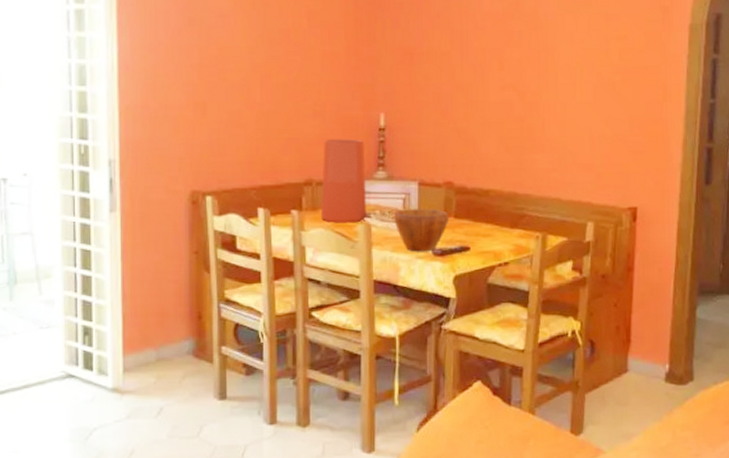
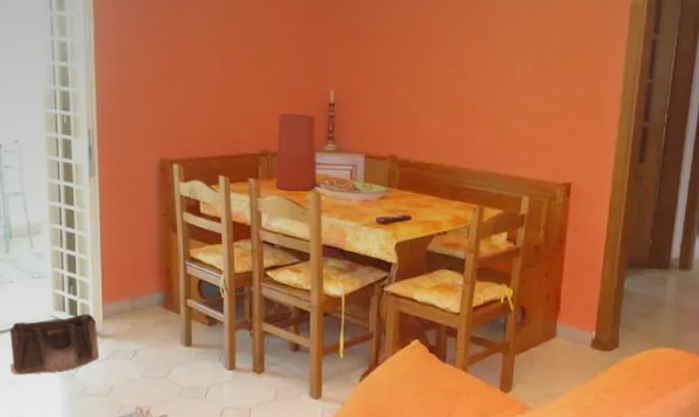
saddlebag: none [10,366,119,443] -> present [9,313,100,376]
bowl: present [394,209,449,251] -> none [342,180,393,219]

